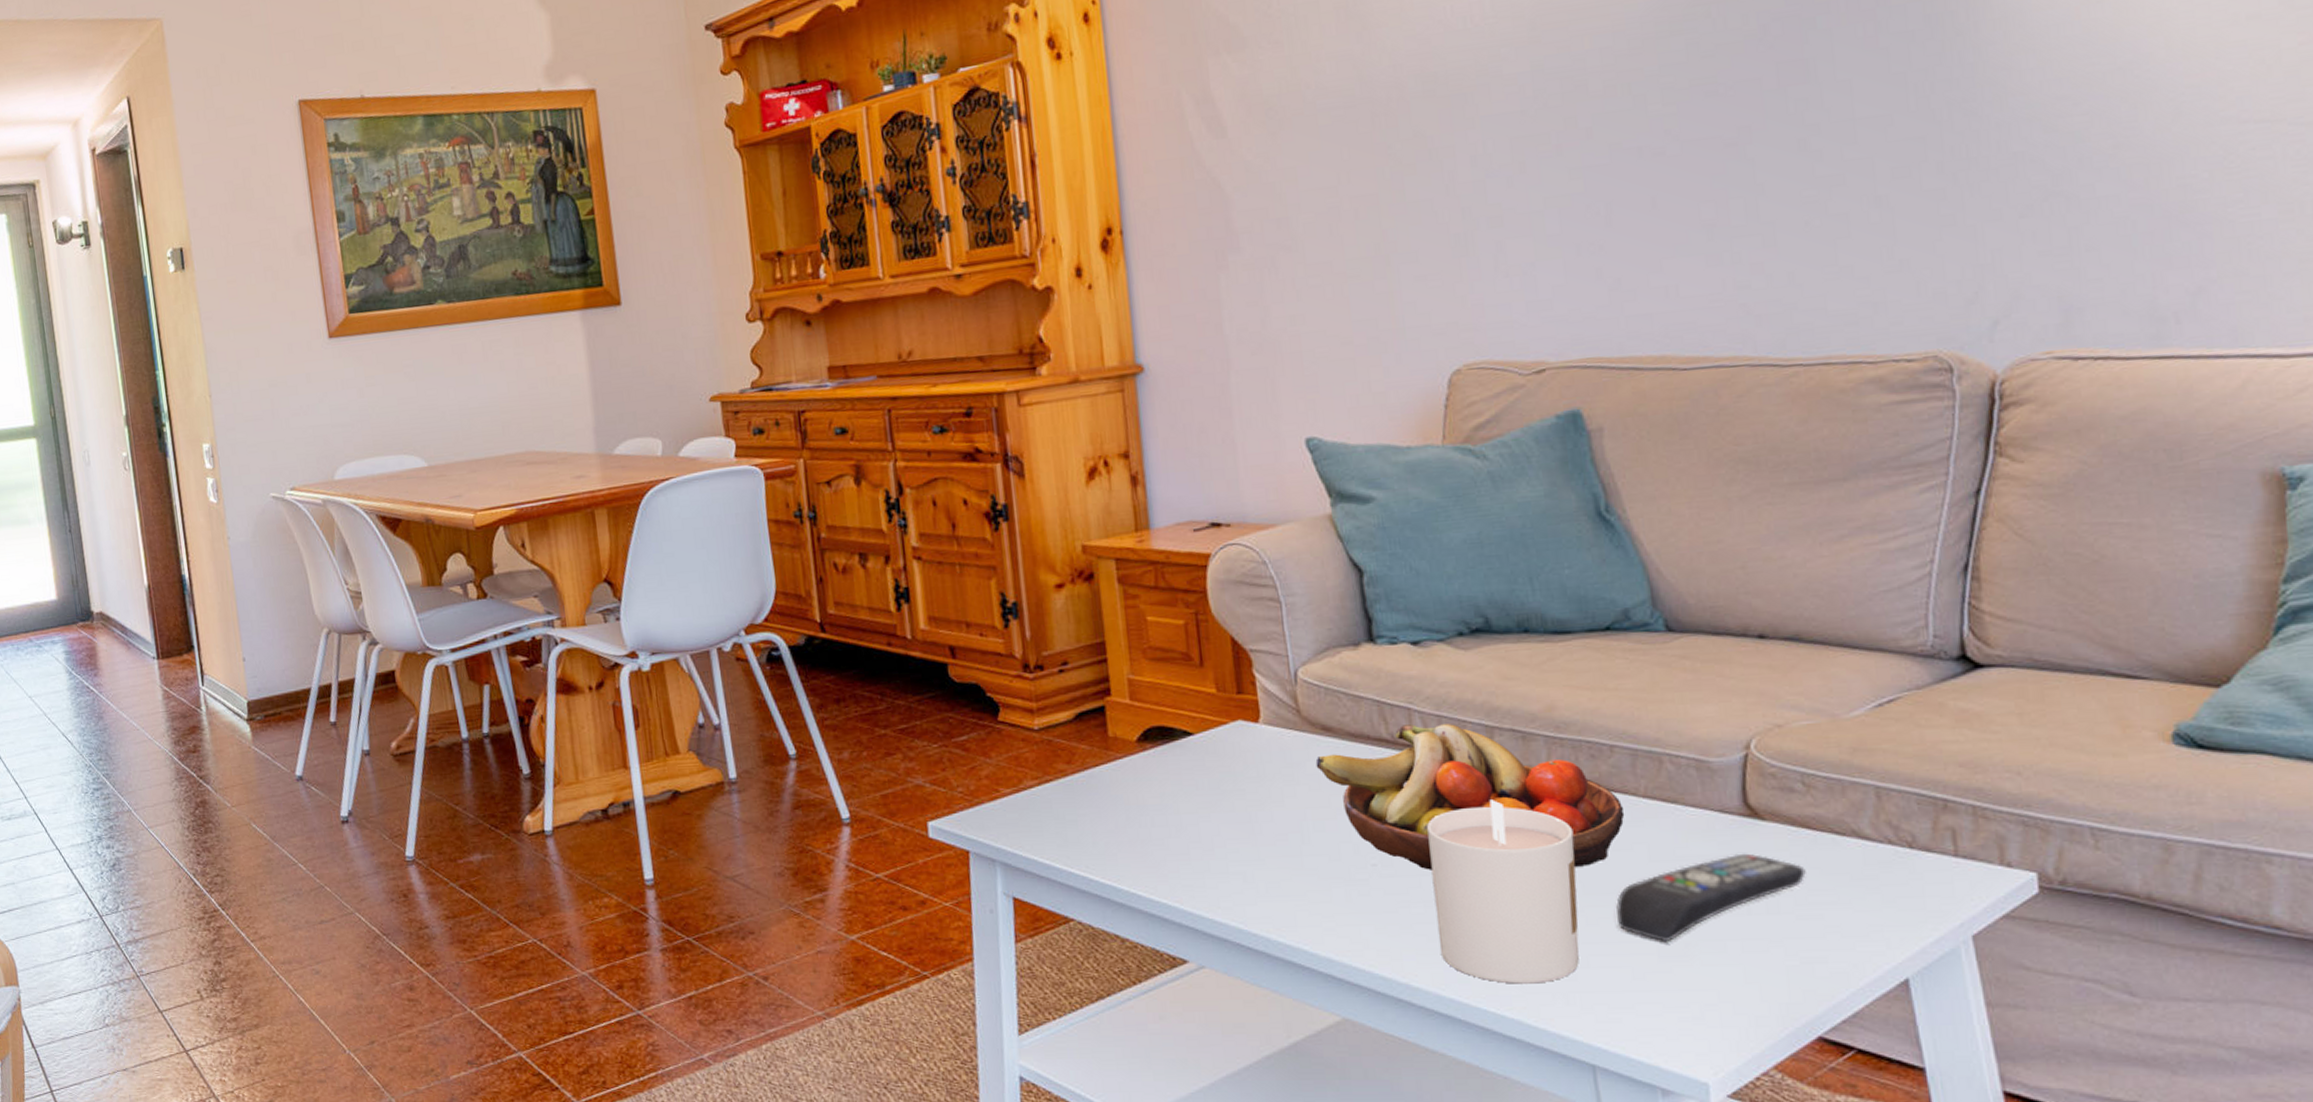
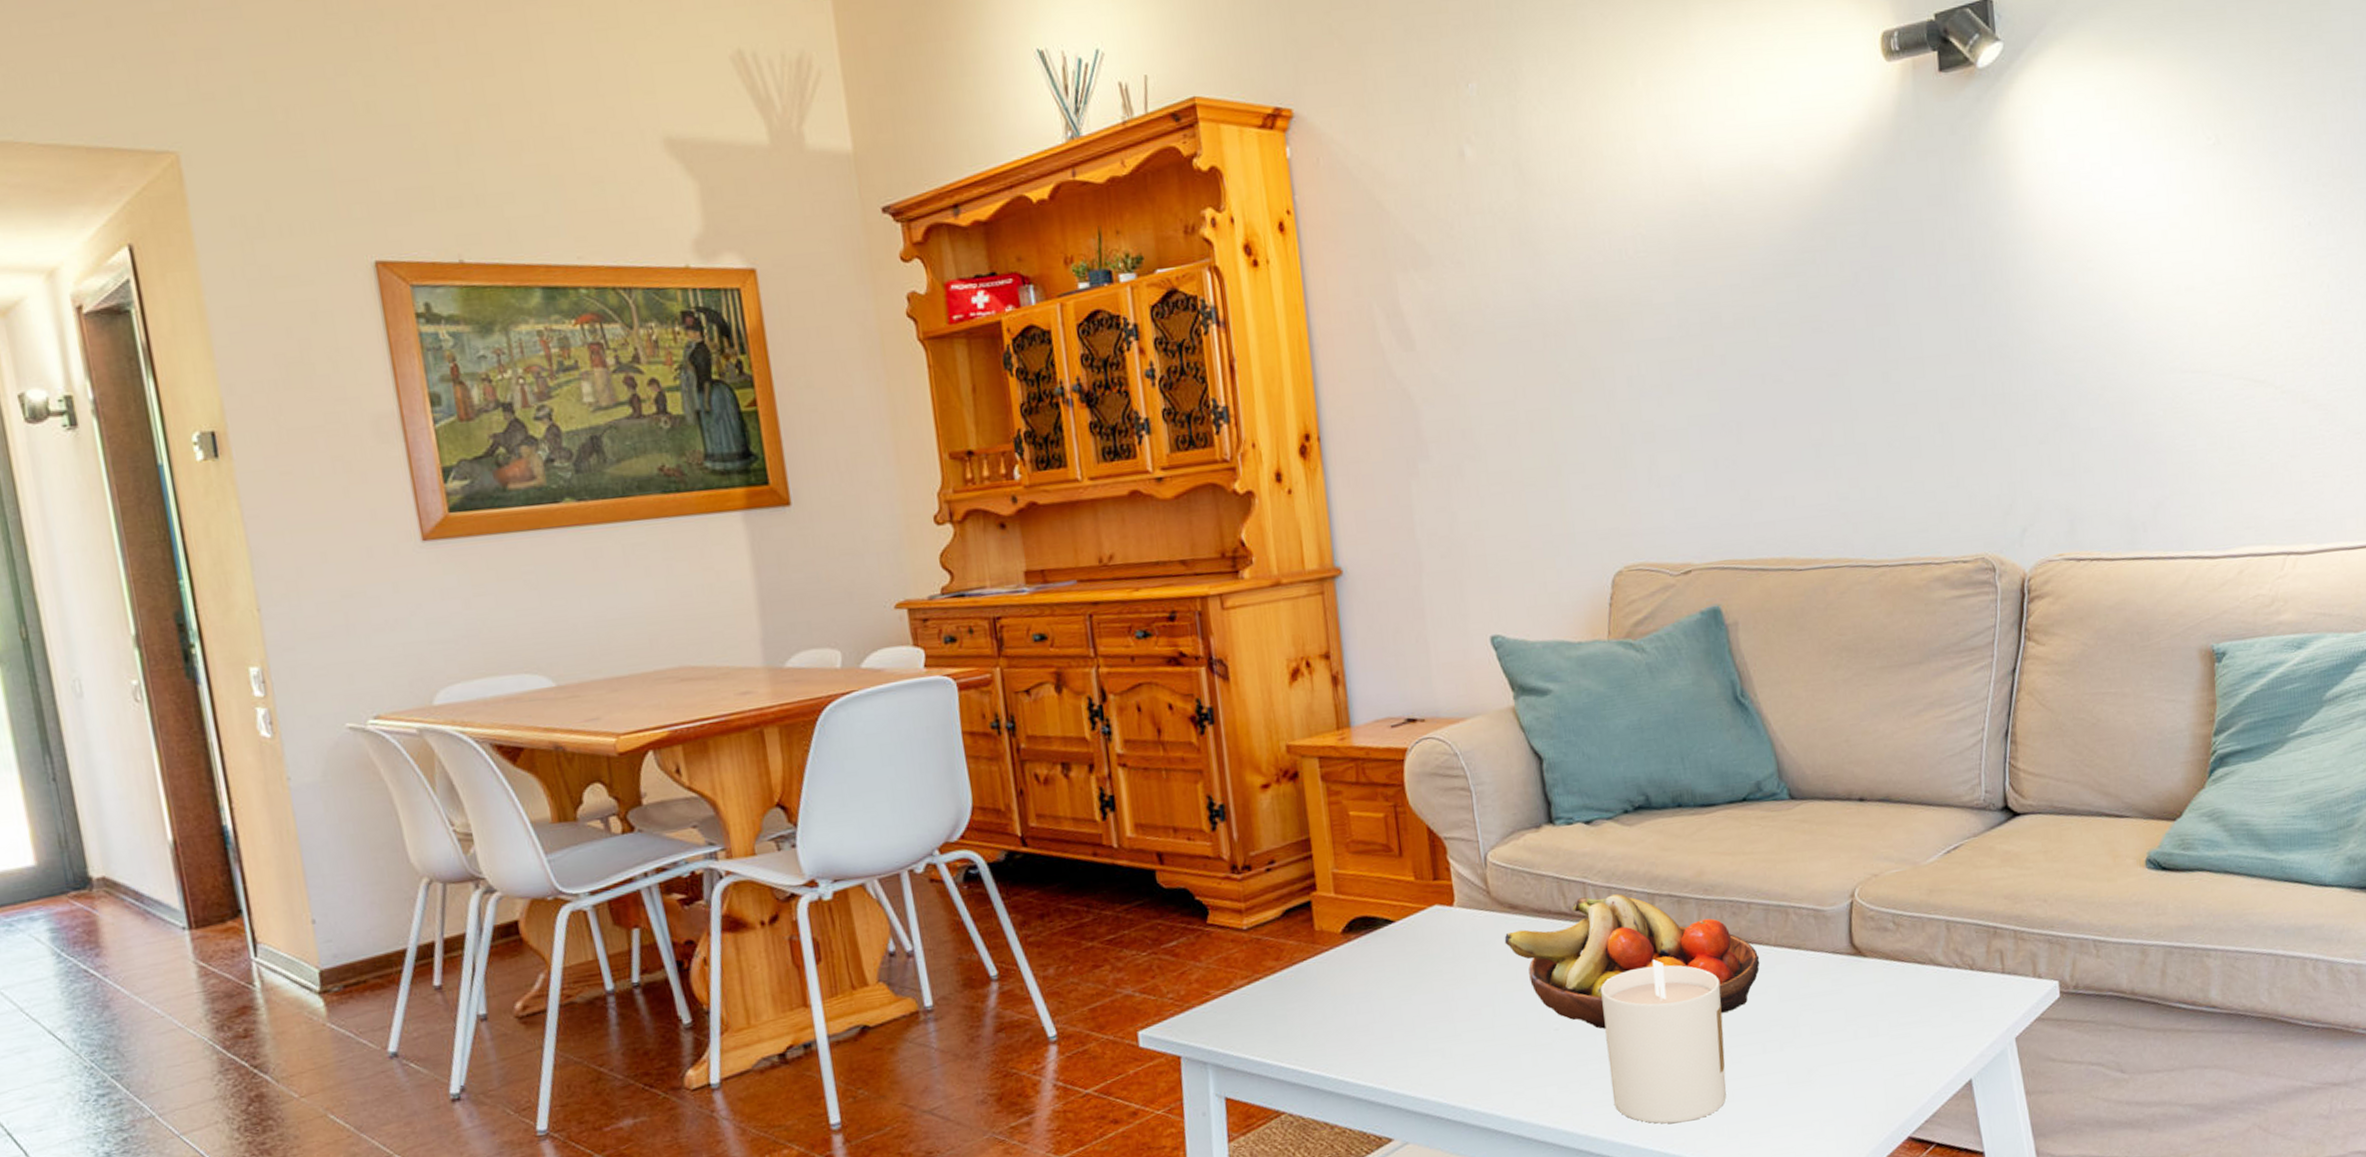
remote control: present [1616,853,1806,941] -> none [1755,986,1897,1071]

